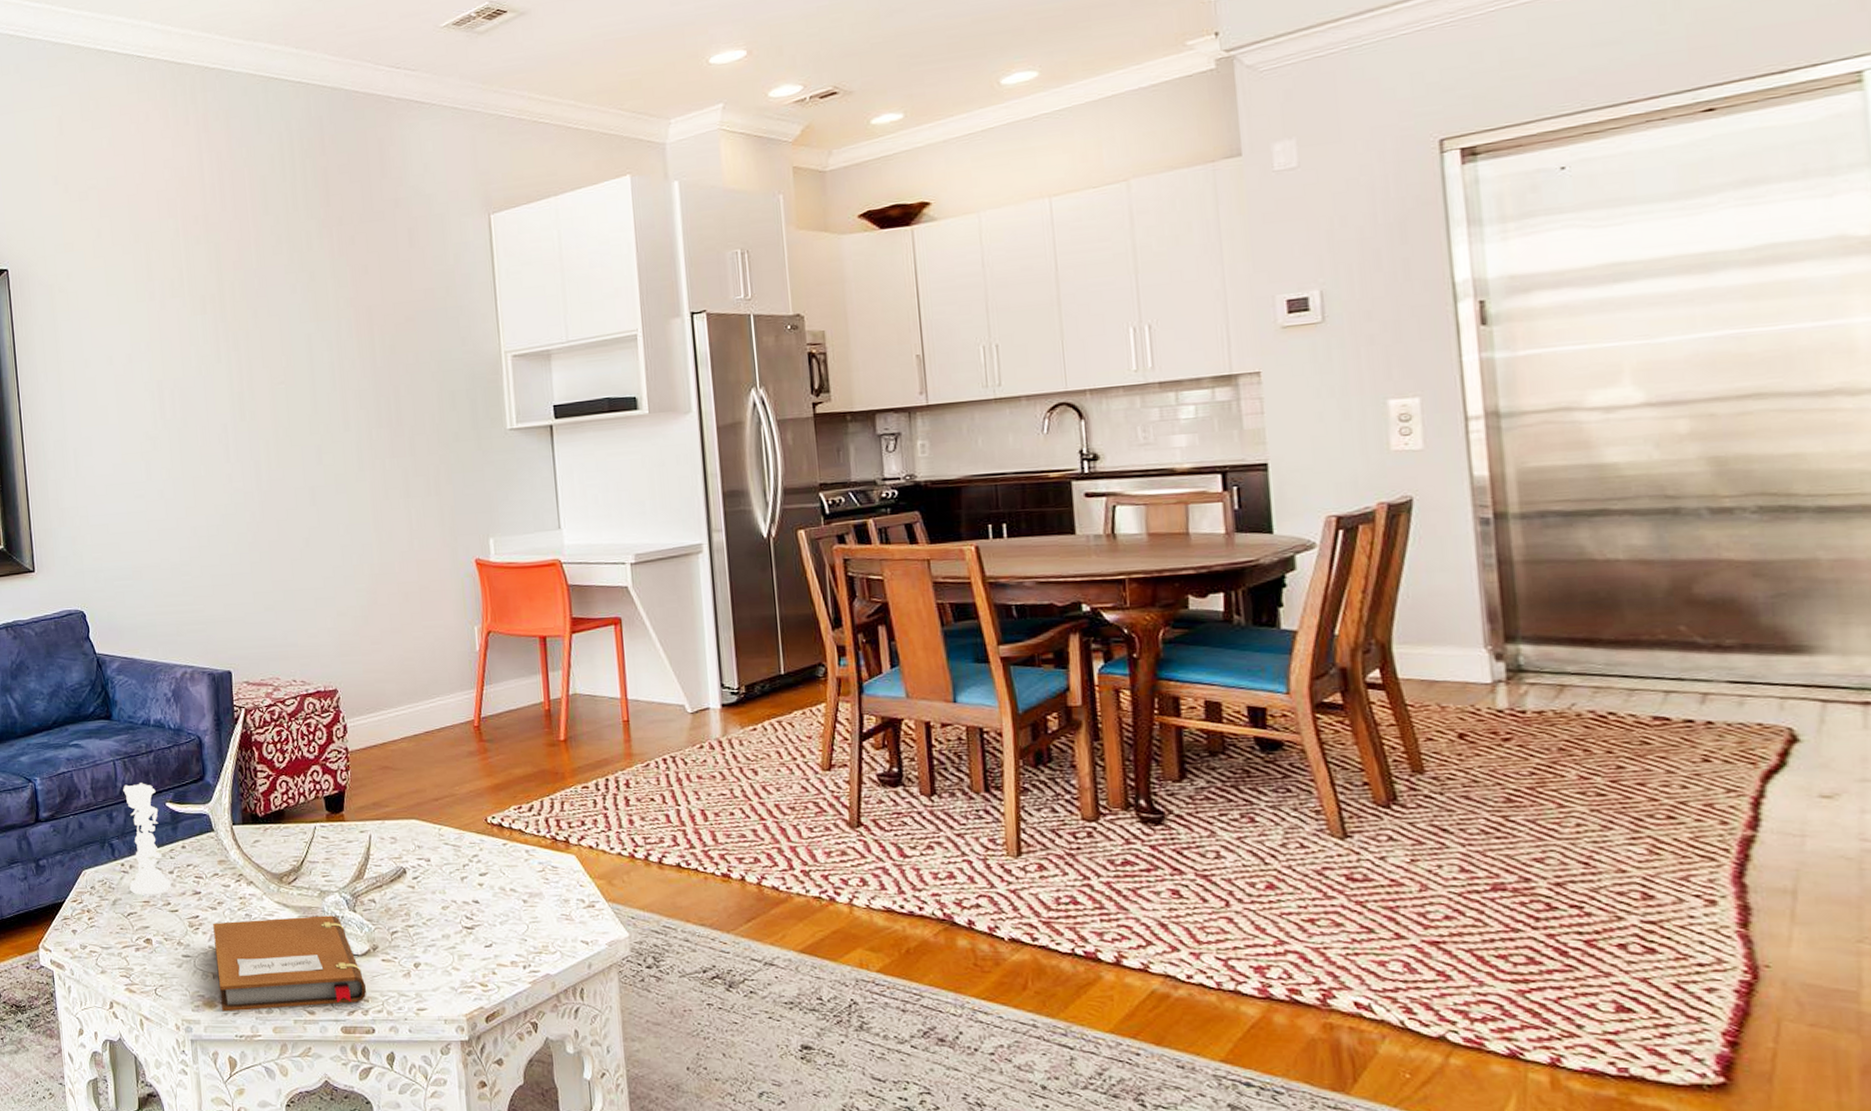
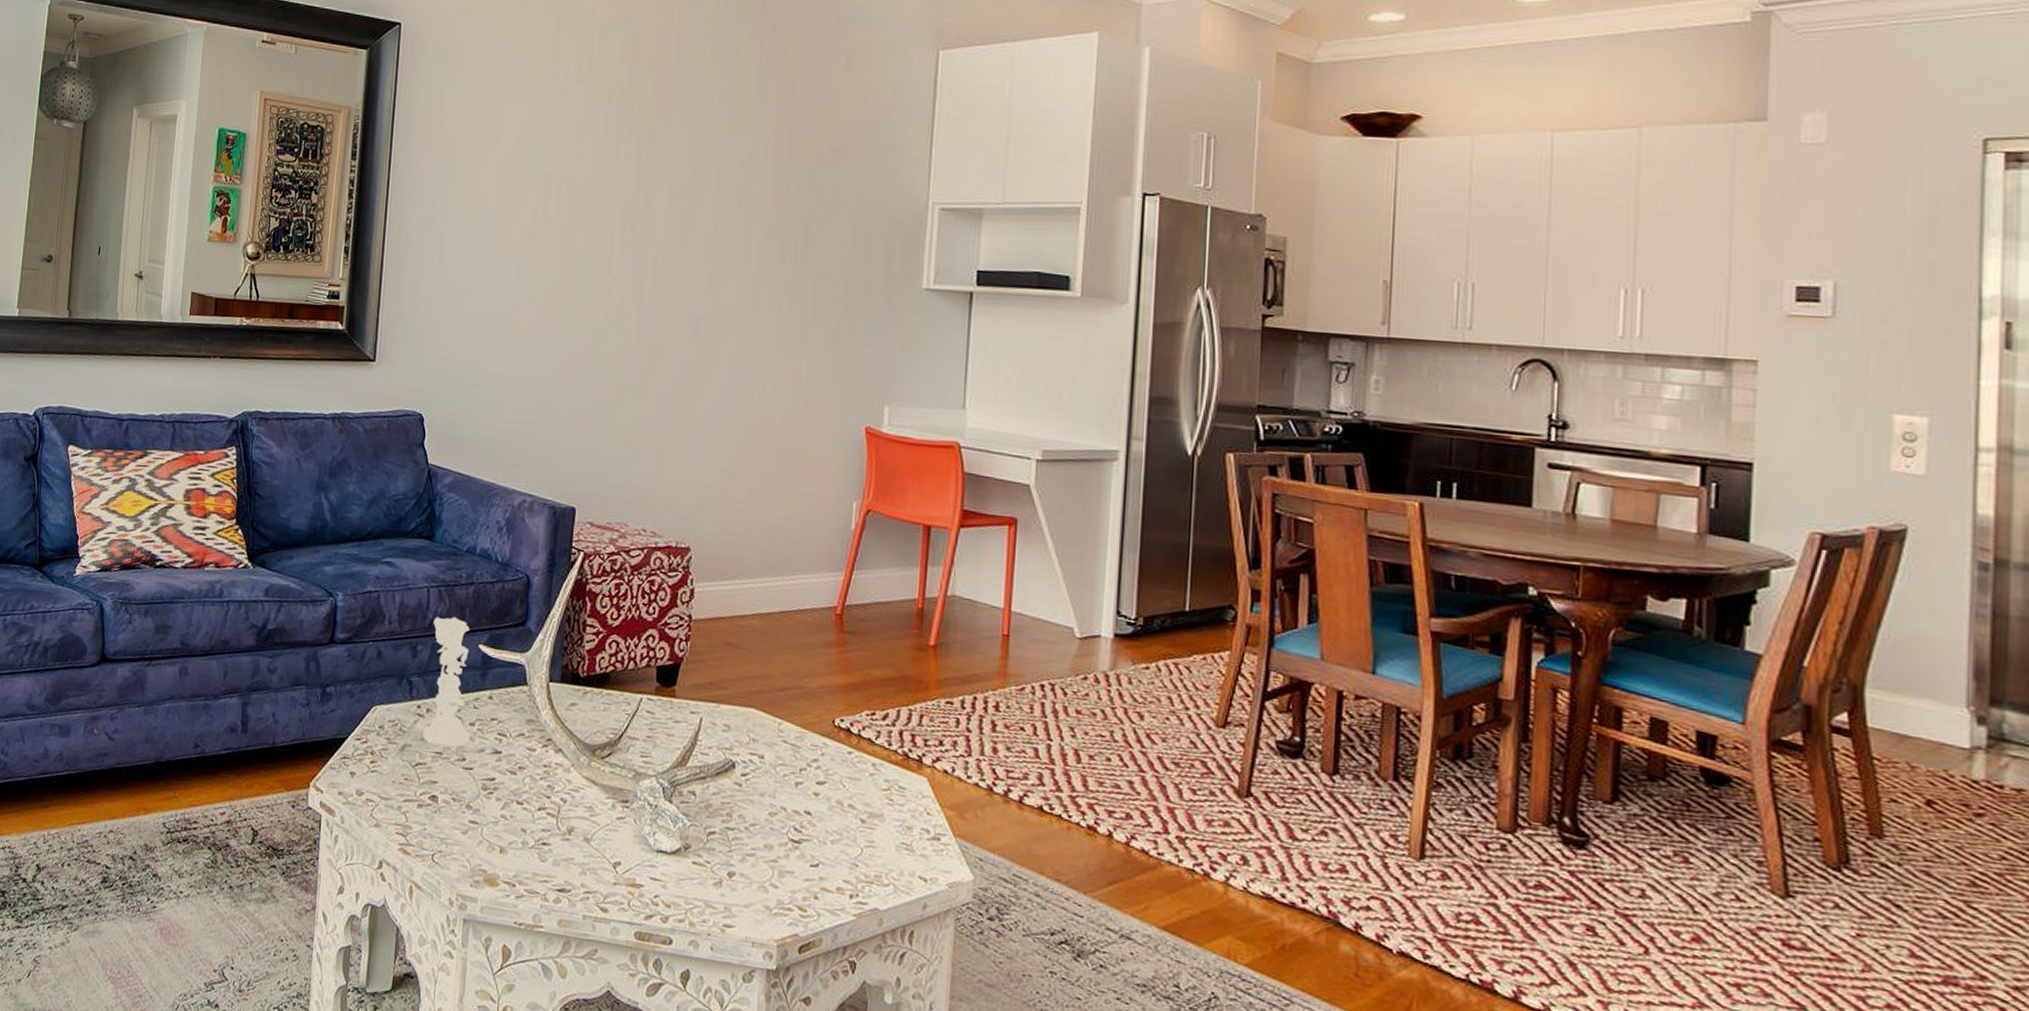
notebook: present [213,915,366,1012] -> none [504,789,670,907]

